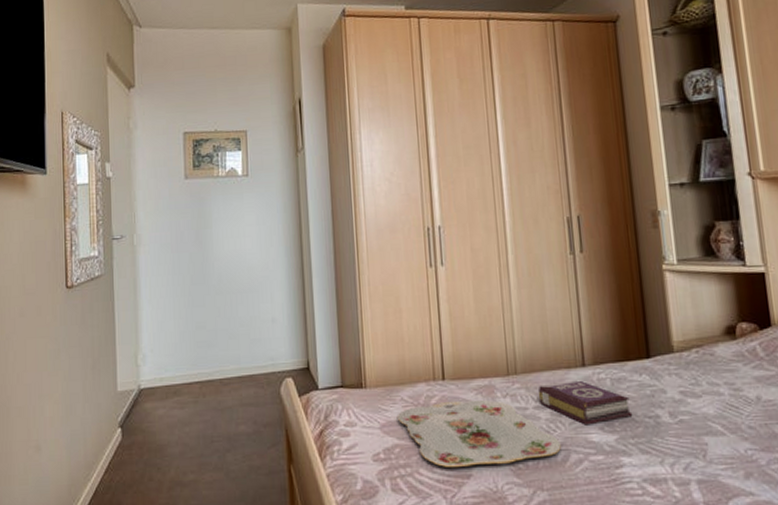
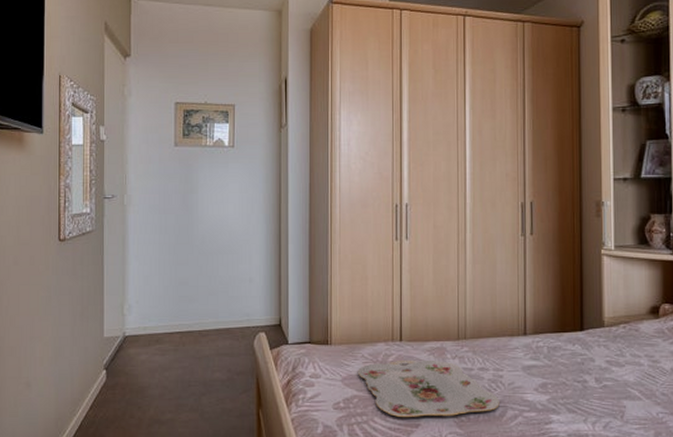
book: present [538,381,633,425] -> none [483,348,564,386]

